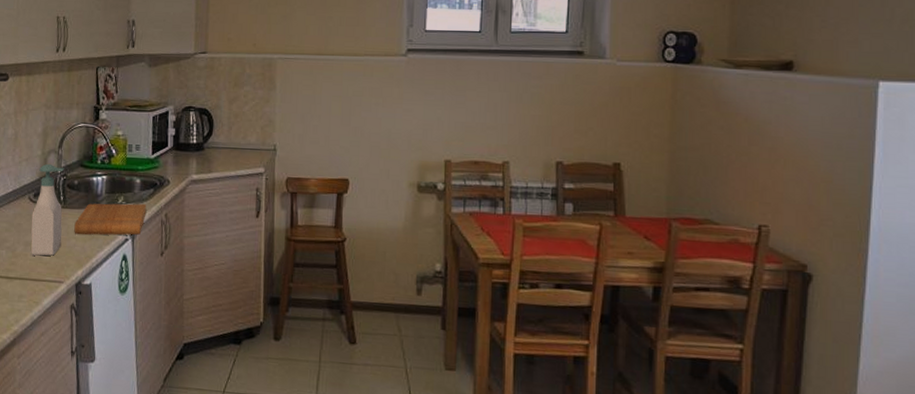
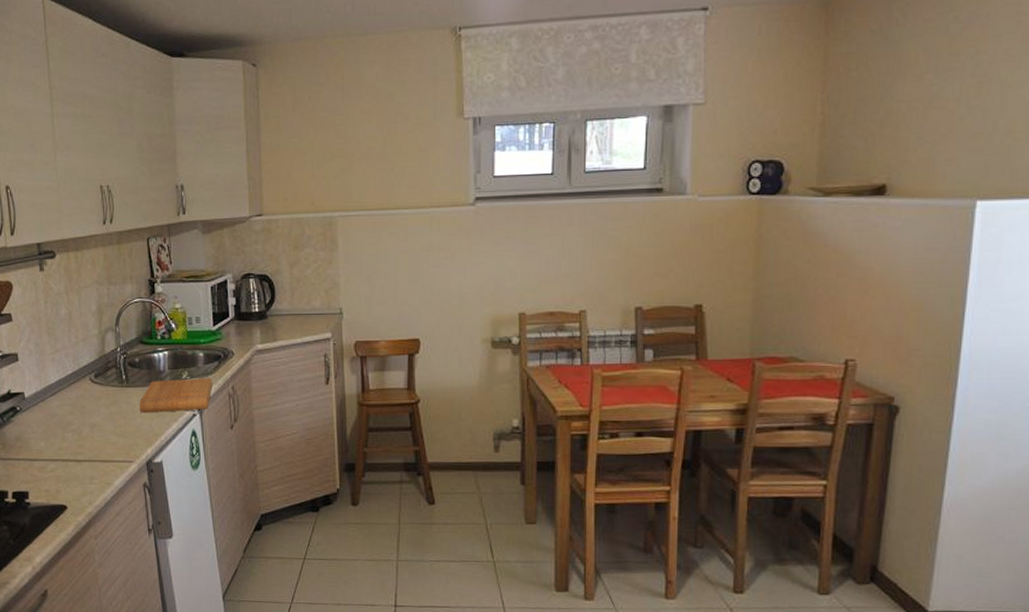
soap bottle: present [31,163,65,256] -> none [94,342,128,437]

